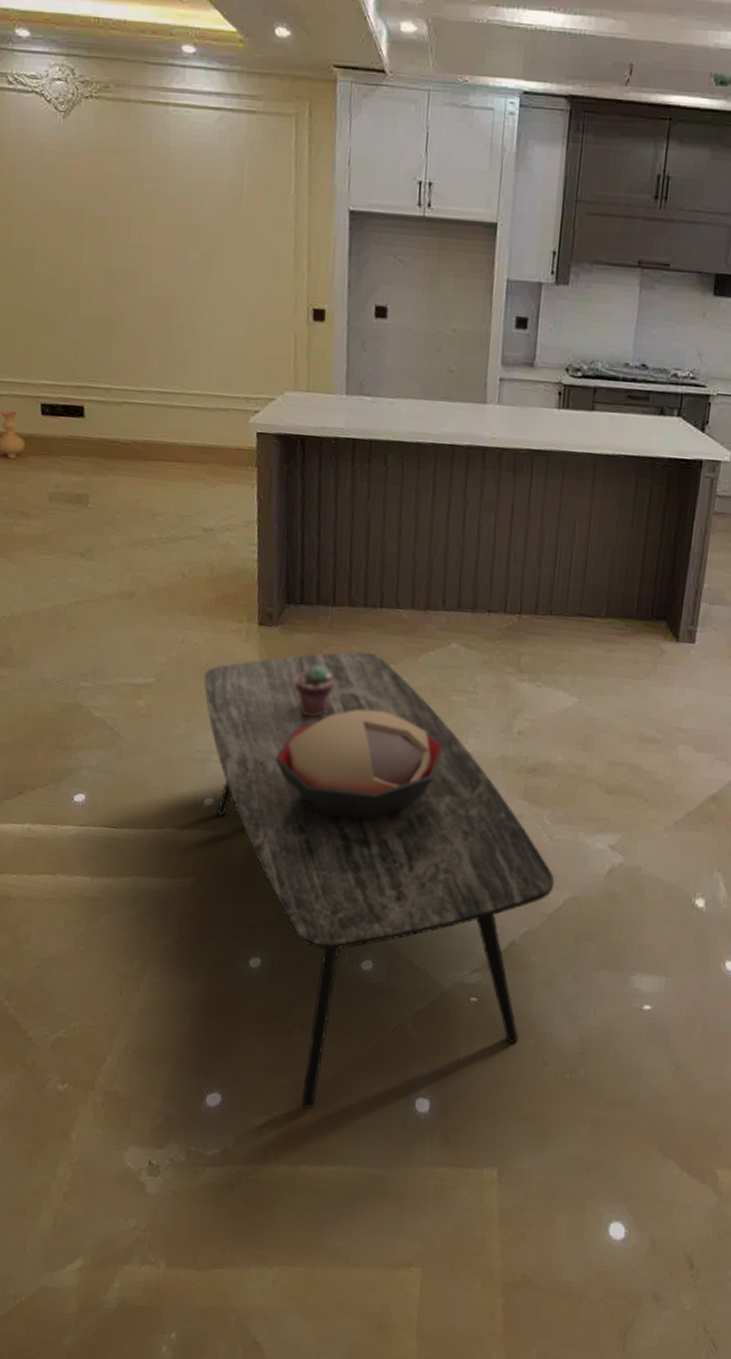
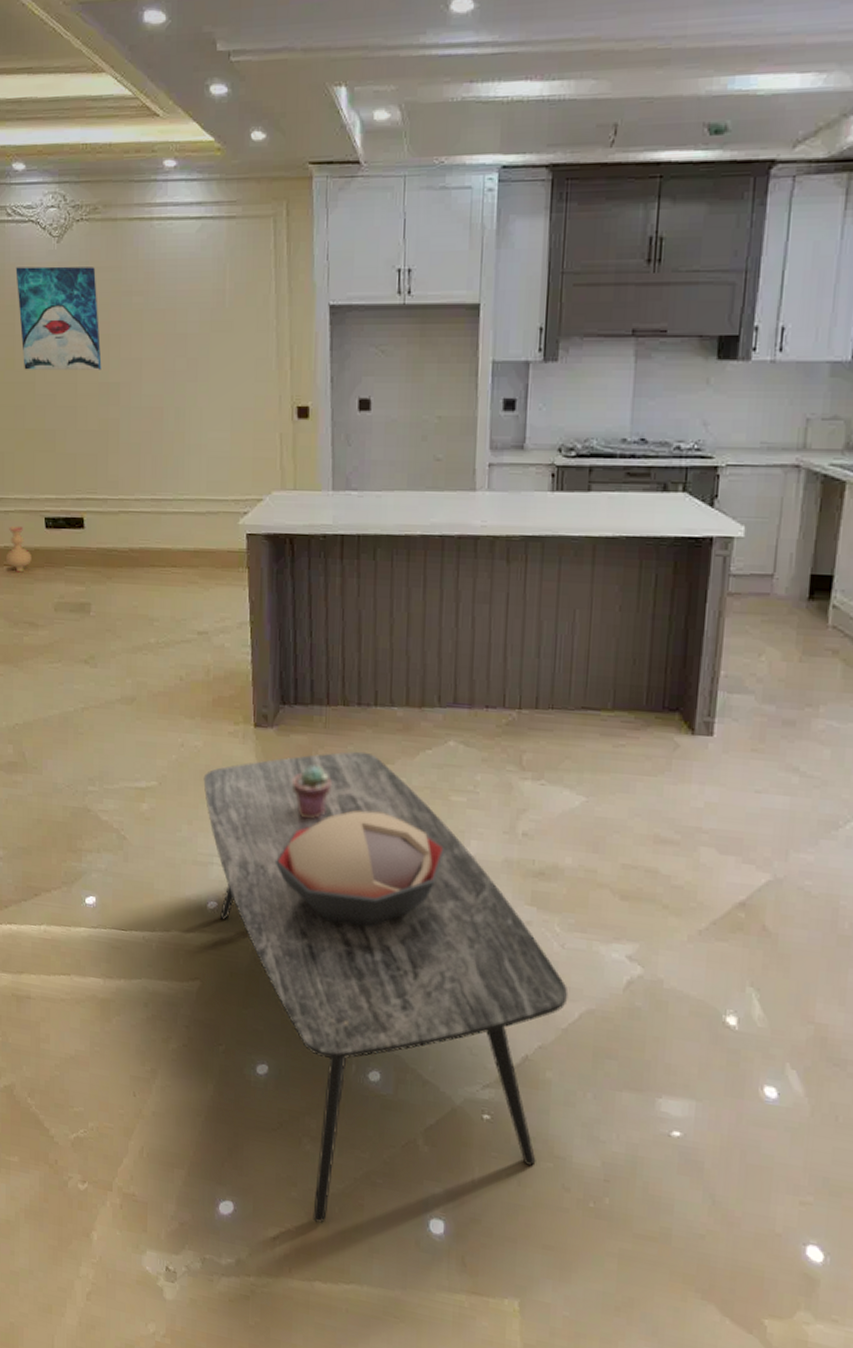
wall art: none [16,139,109,255] -> present [15,266,102,370]

